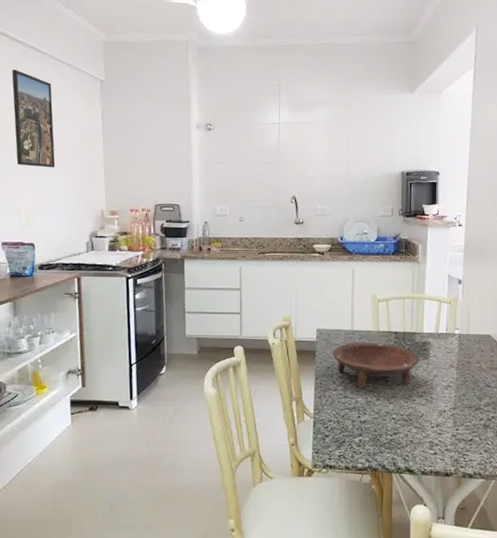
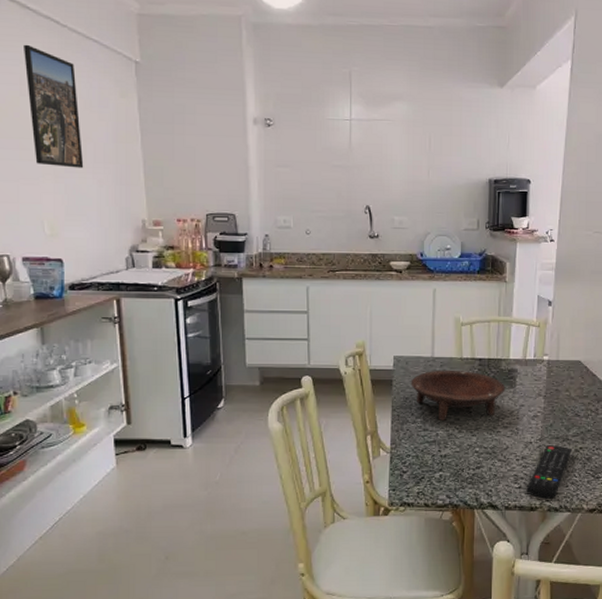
remote control: none [441,414,484,465] -> present [526,445,571,499]

